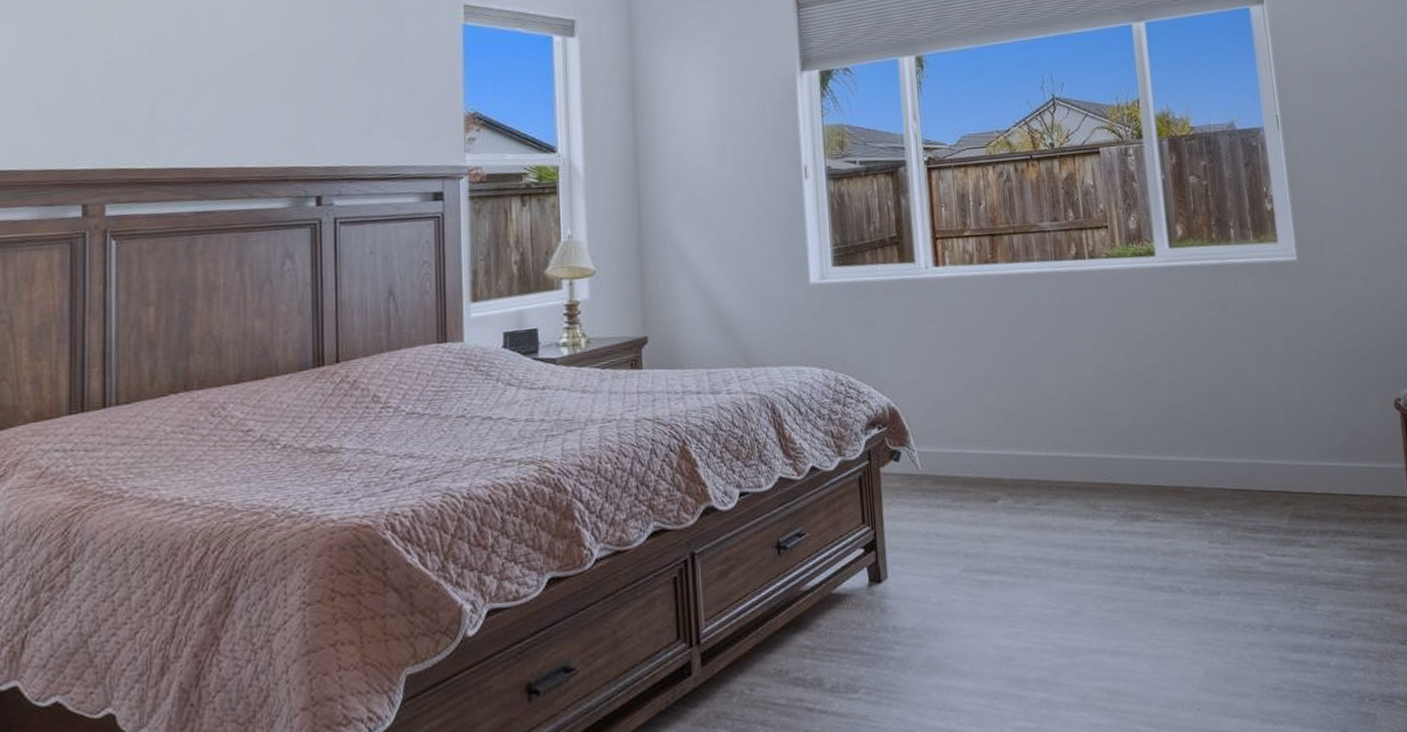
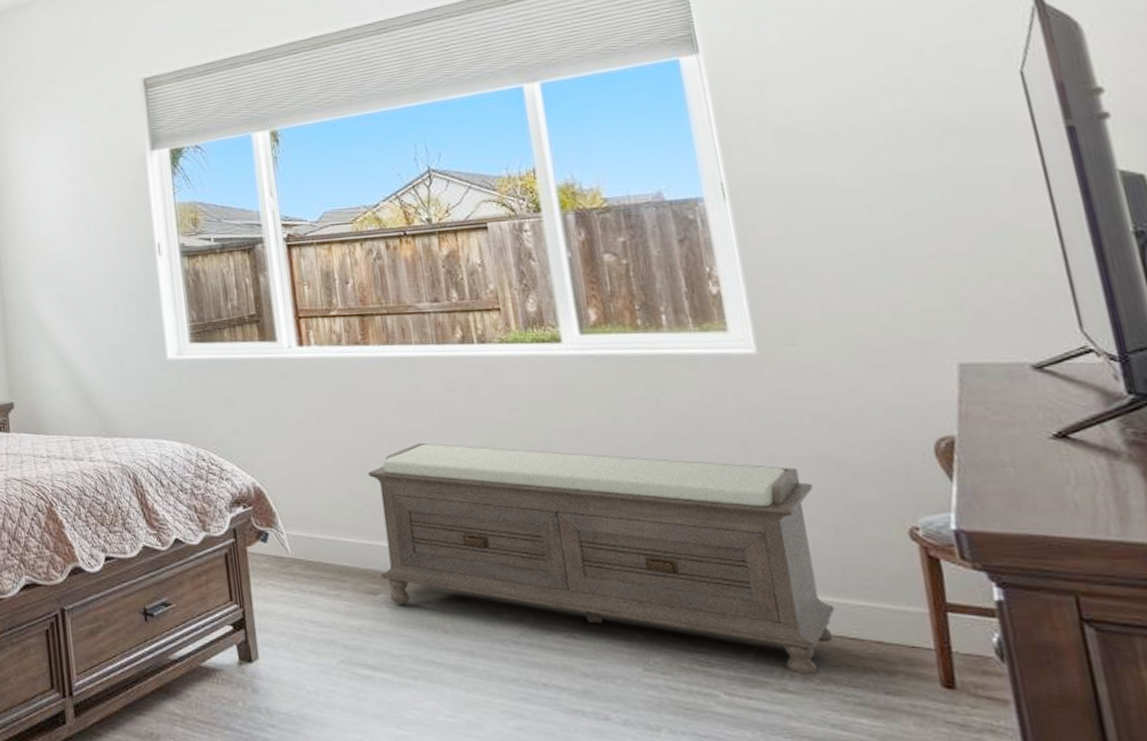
bench: none [992,353,1345,530] -> present [368,442,835,675]

